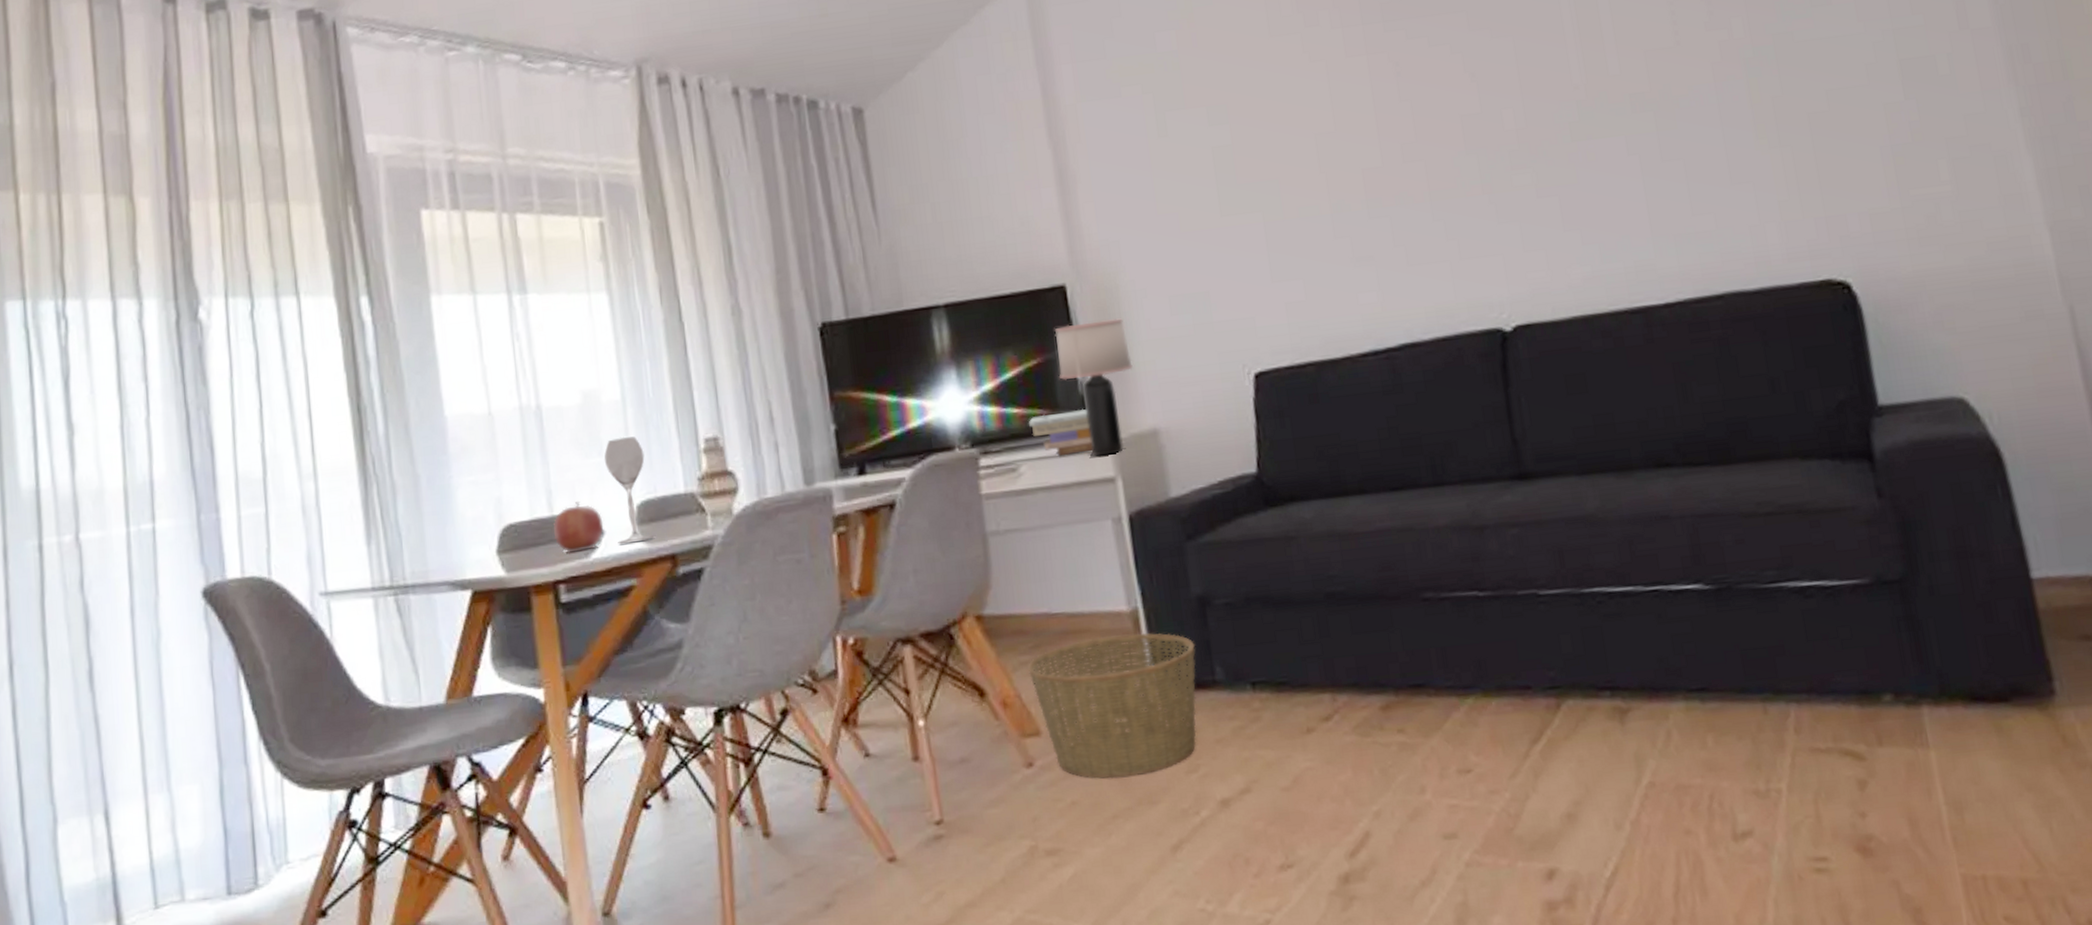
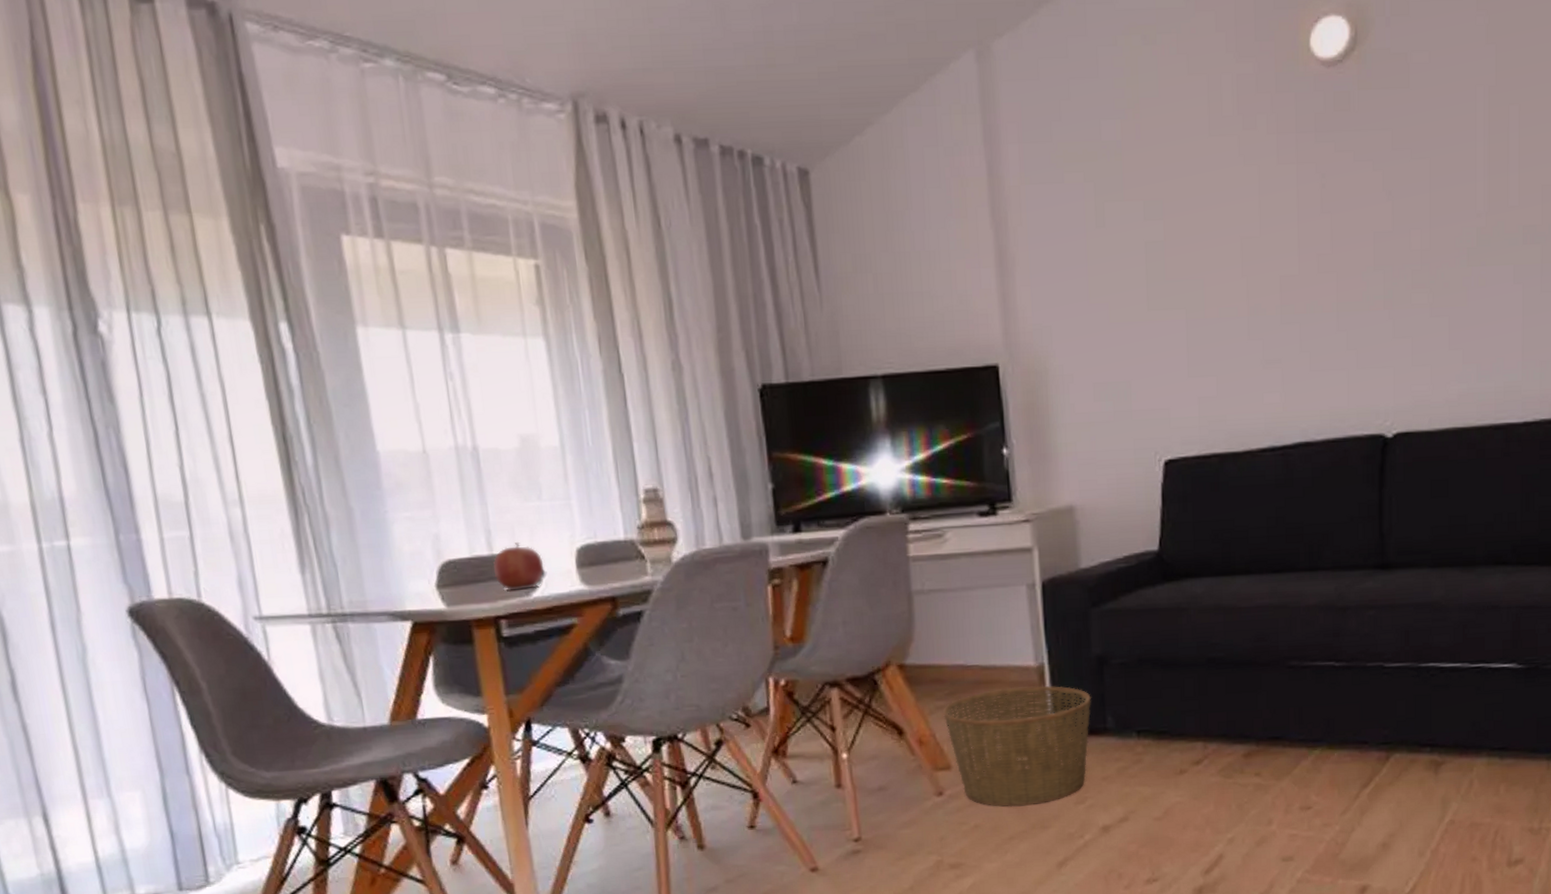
wineglass: present [604,436,654,545] -> none [543,482,594,586]
books: present [1028,408,1094,456] -> none [955,483,1014,526]
table lamp: present [1054,318,1133,457] -> none [985,400,1055,529]

